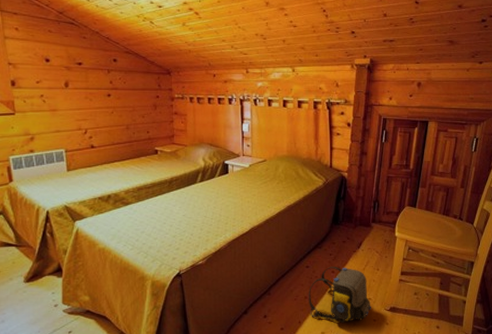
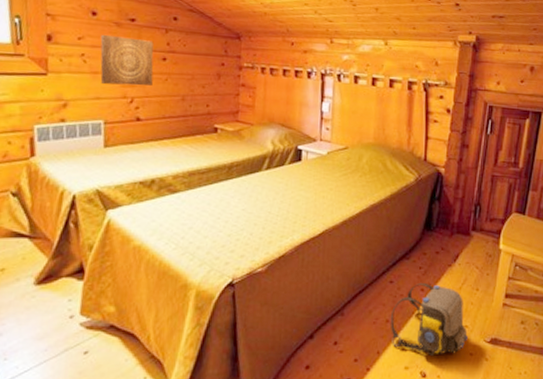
wall art: none [55,77,101,119] -> present [100,34,154,86]

